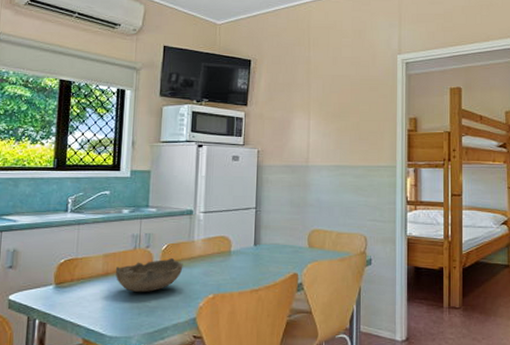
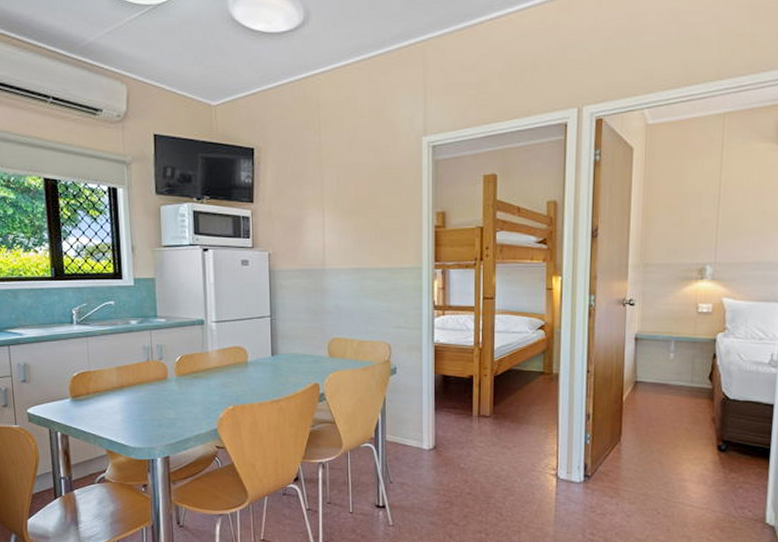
bowl: present [115,257,183,292] -> none [130,369,200,404]

